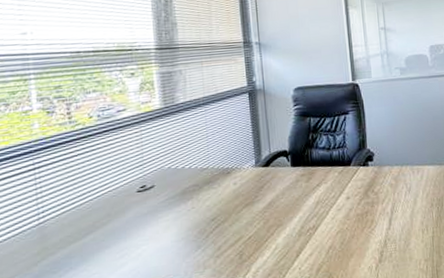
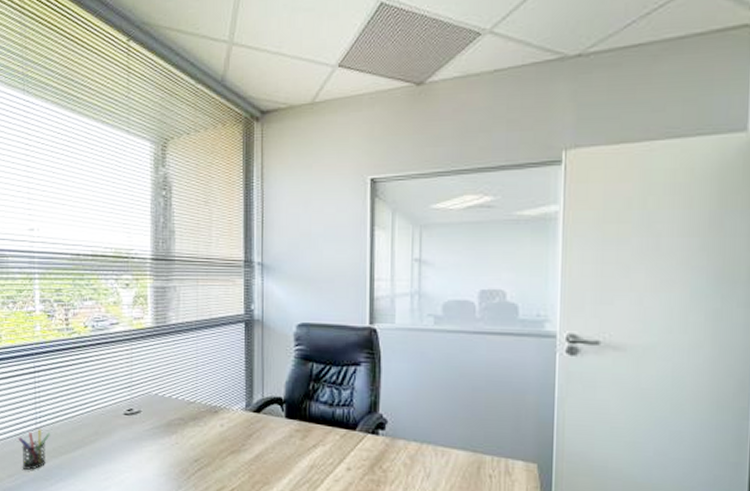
pen holder: none [17,222,56,268] -> present [18,428,50,470]

